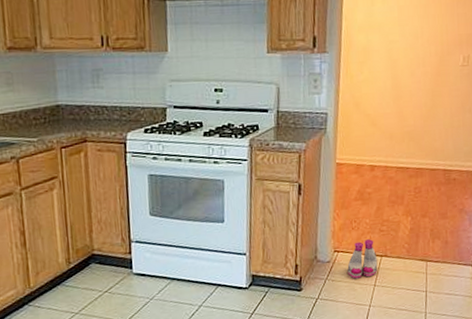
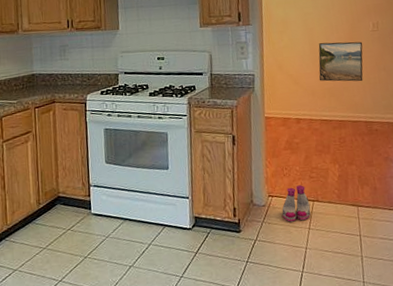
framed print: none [399,77,450,125] -> present [318,41,363,82]

